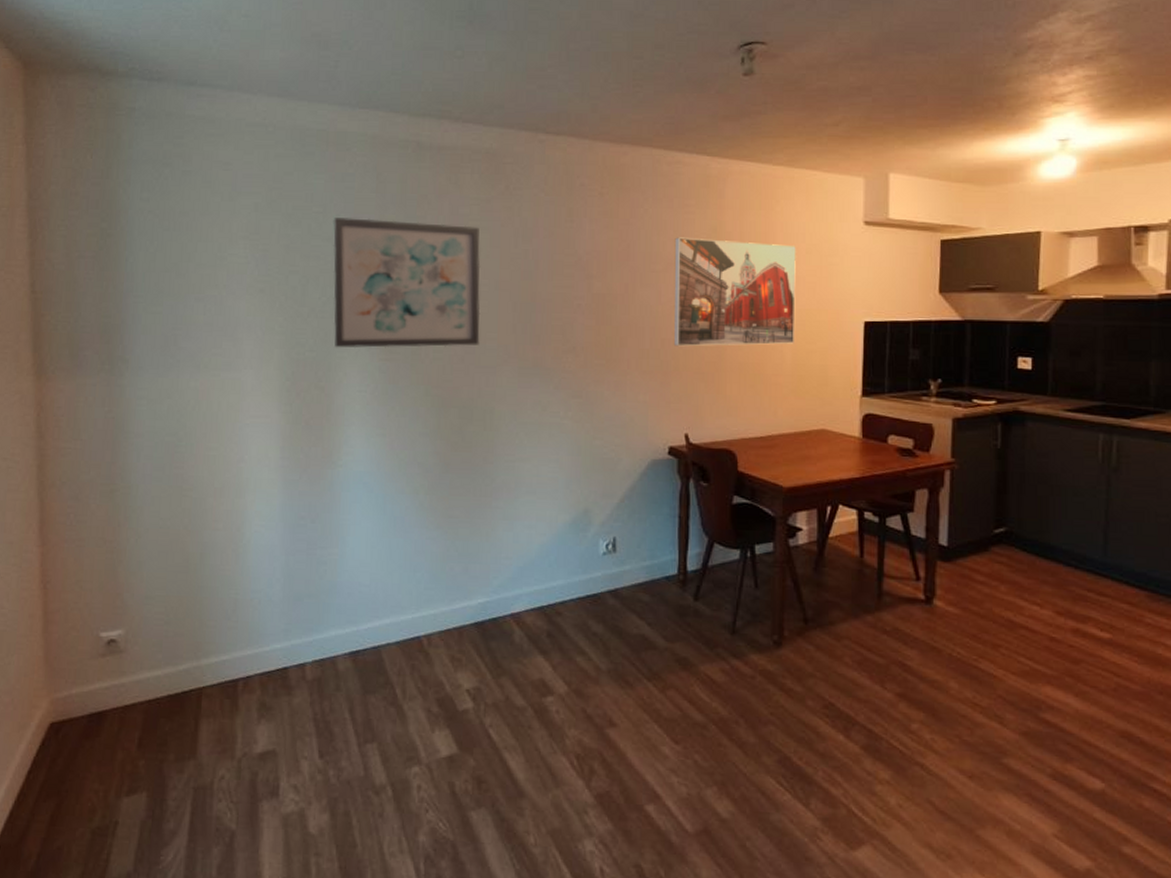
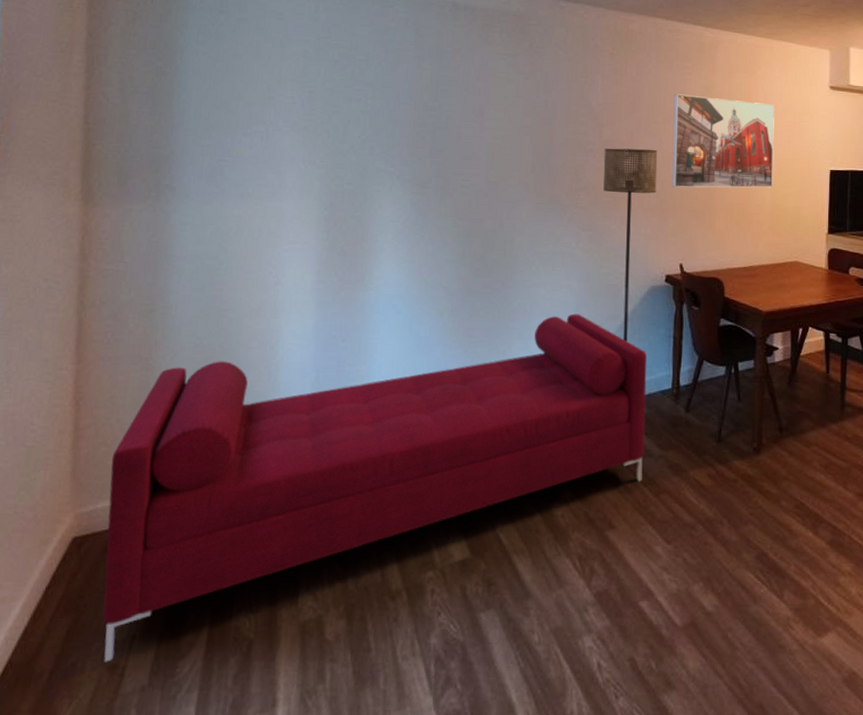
sofa: none [82,491,649,848] -> present [103,313,648,662]
wall art: present [333,218,481,349] -> none [371,65,506,183]
floor lamp: none [594,303,657,523] -> present [603,148,658,342]

